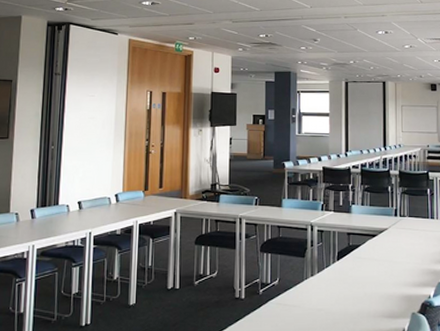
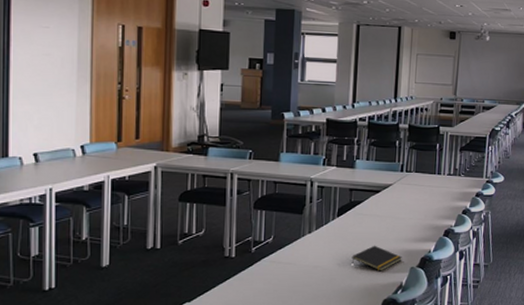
notepad: none [353,289,403,317] -> present [351,245,402,271]

